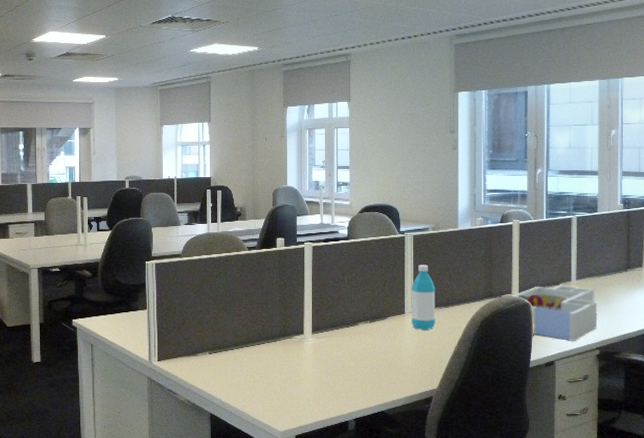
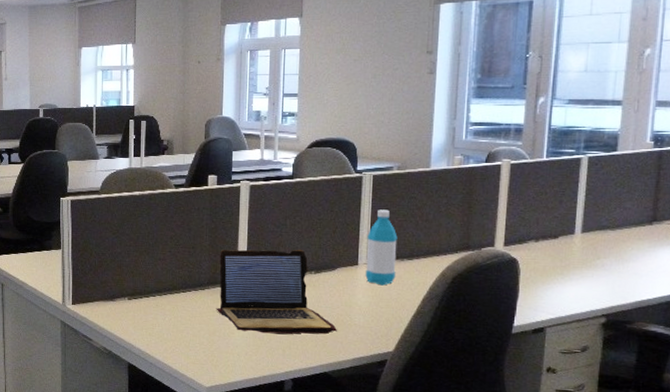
laptop: none [287,301,391,379] -> present [216,249,338,334]
desk organizer: present [511,285,598,342] -> none [494,238,608,307]

